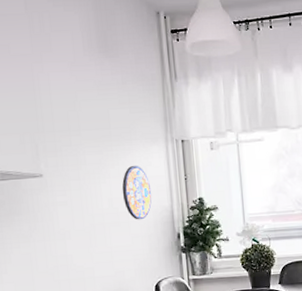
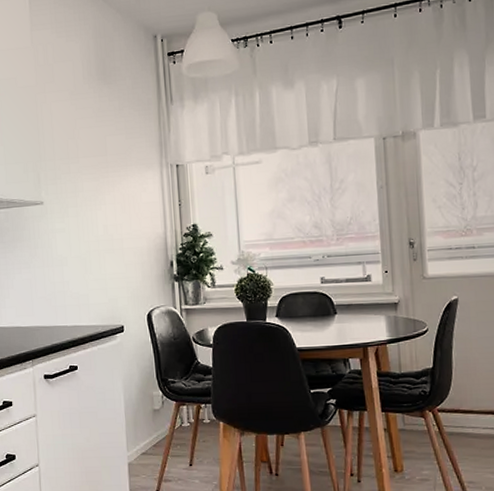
manhole cover: present [122,166,152,220] -> none [117,192,146,247]

